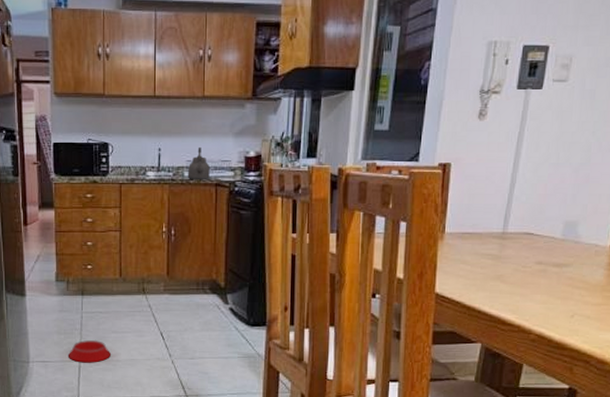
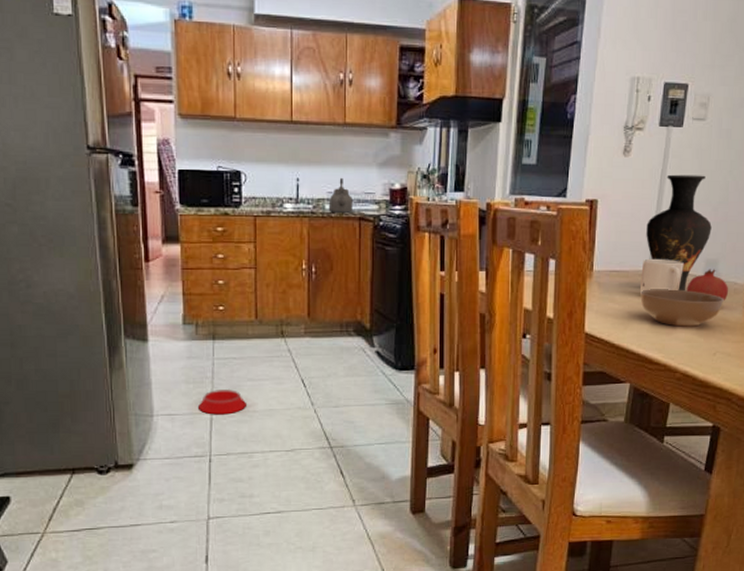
mug: none [494,220,541,257] -> present [640,258,684,295]
bowl: none [494,251,584,289] -> present [640,289,724,327]
vase: none [501,137,572,253] -> present [646,174,712,292]
fruit: none [543,231,590,263] -> present [686,269,729,300]

